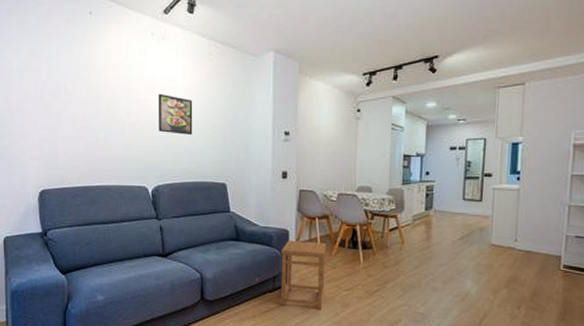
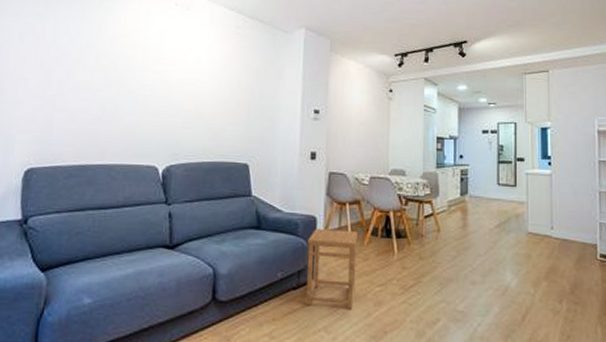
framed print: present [158,93,193,135] -> none [175,65,216,110]

